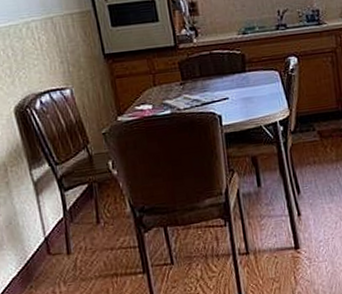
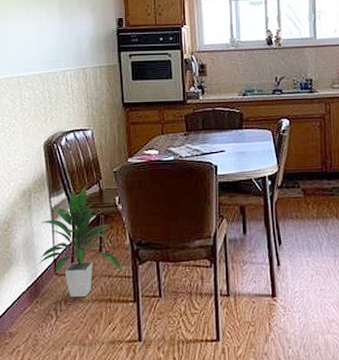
indoor plant: none [23,153,127,277] -> present [37,186,123,298]

